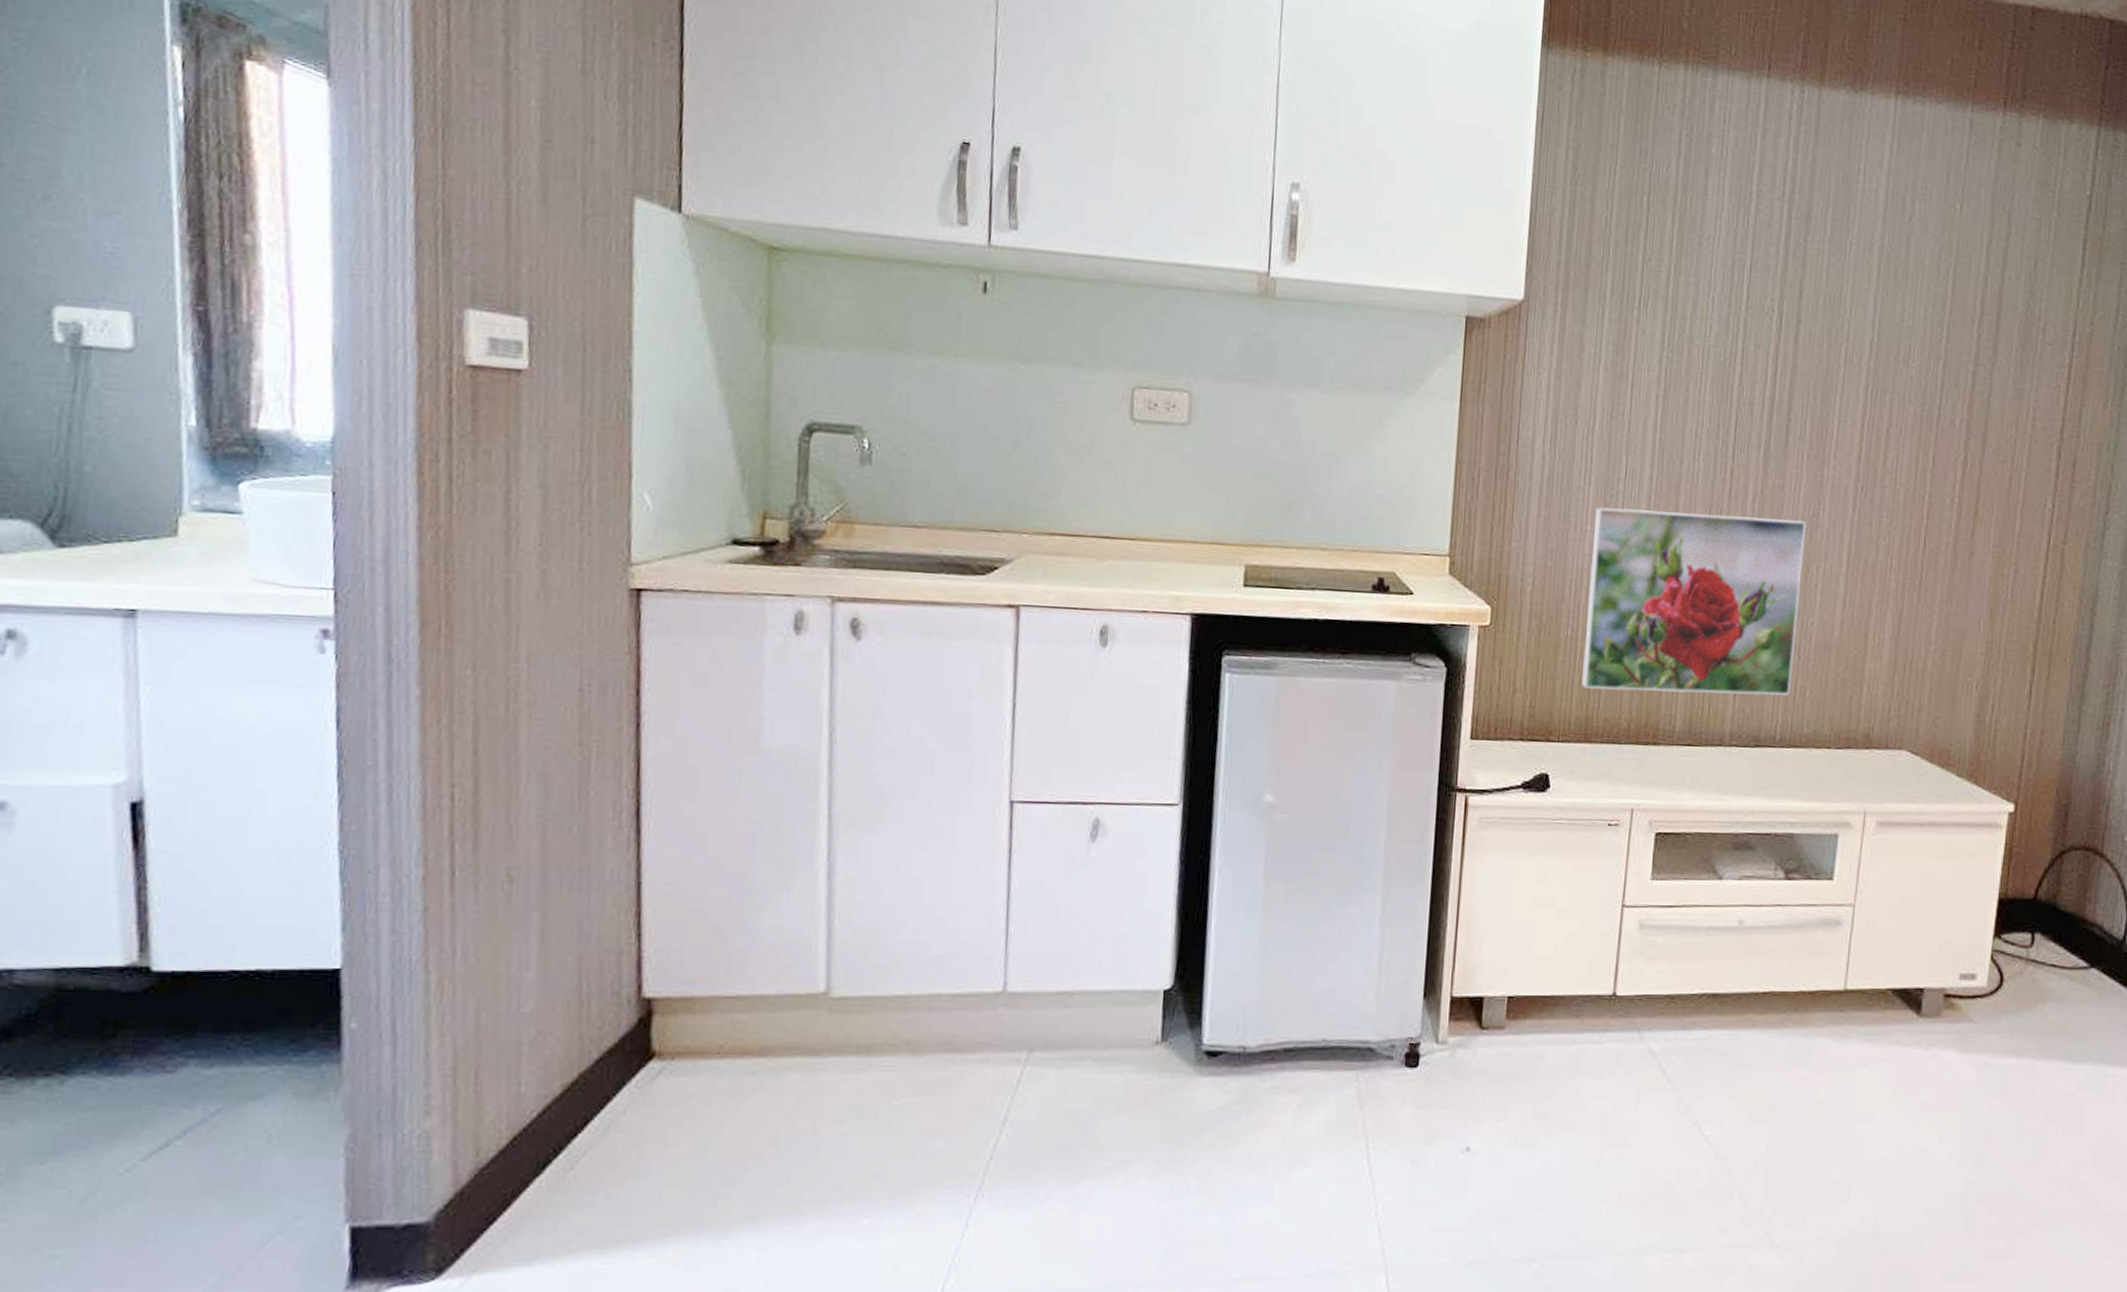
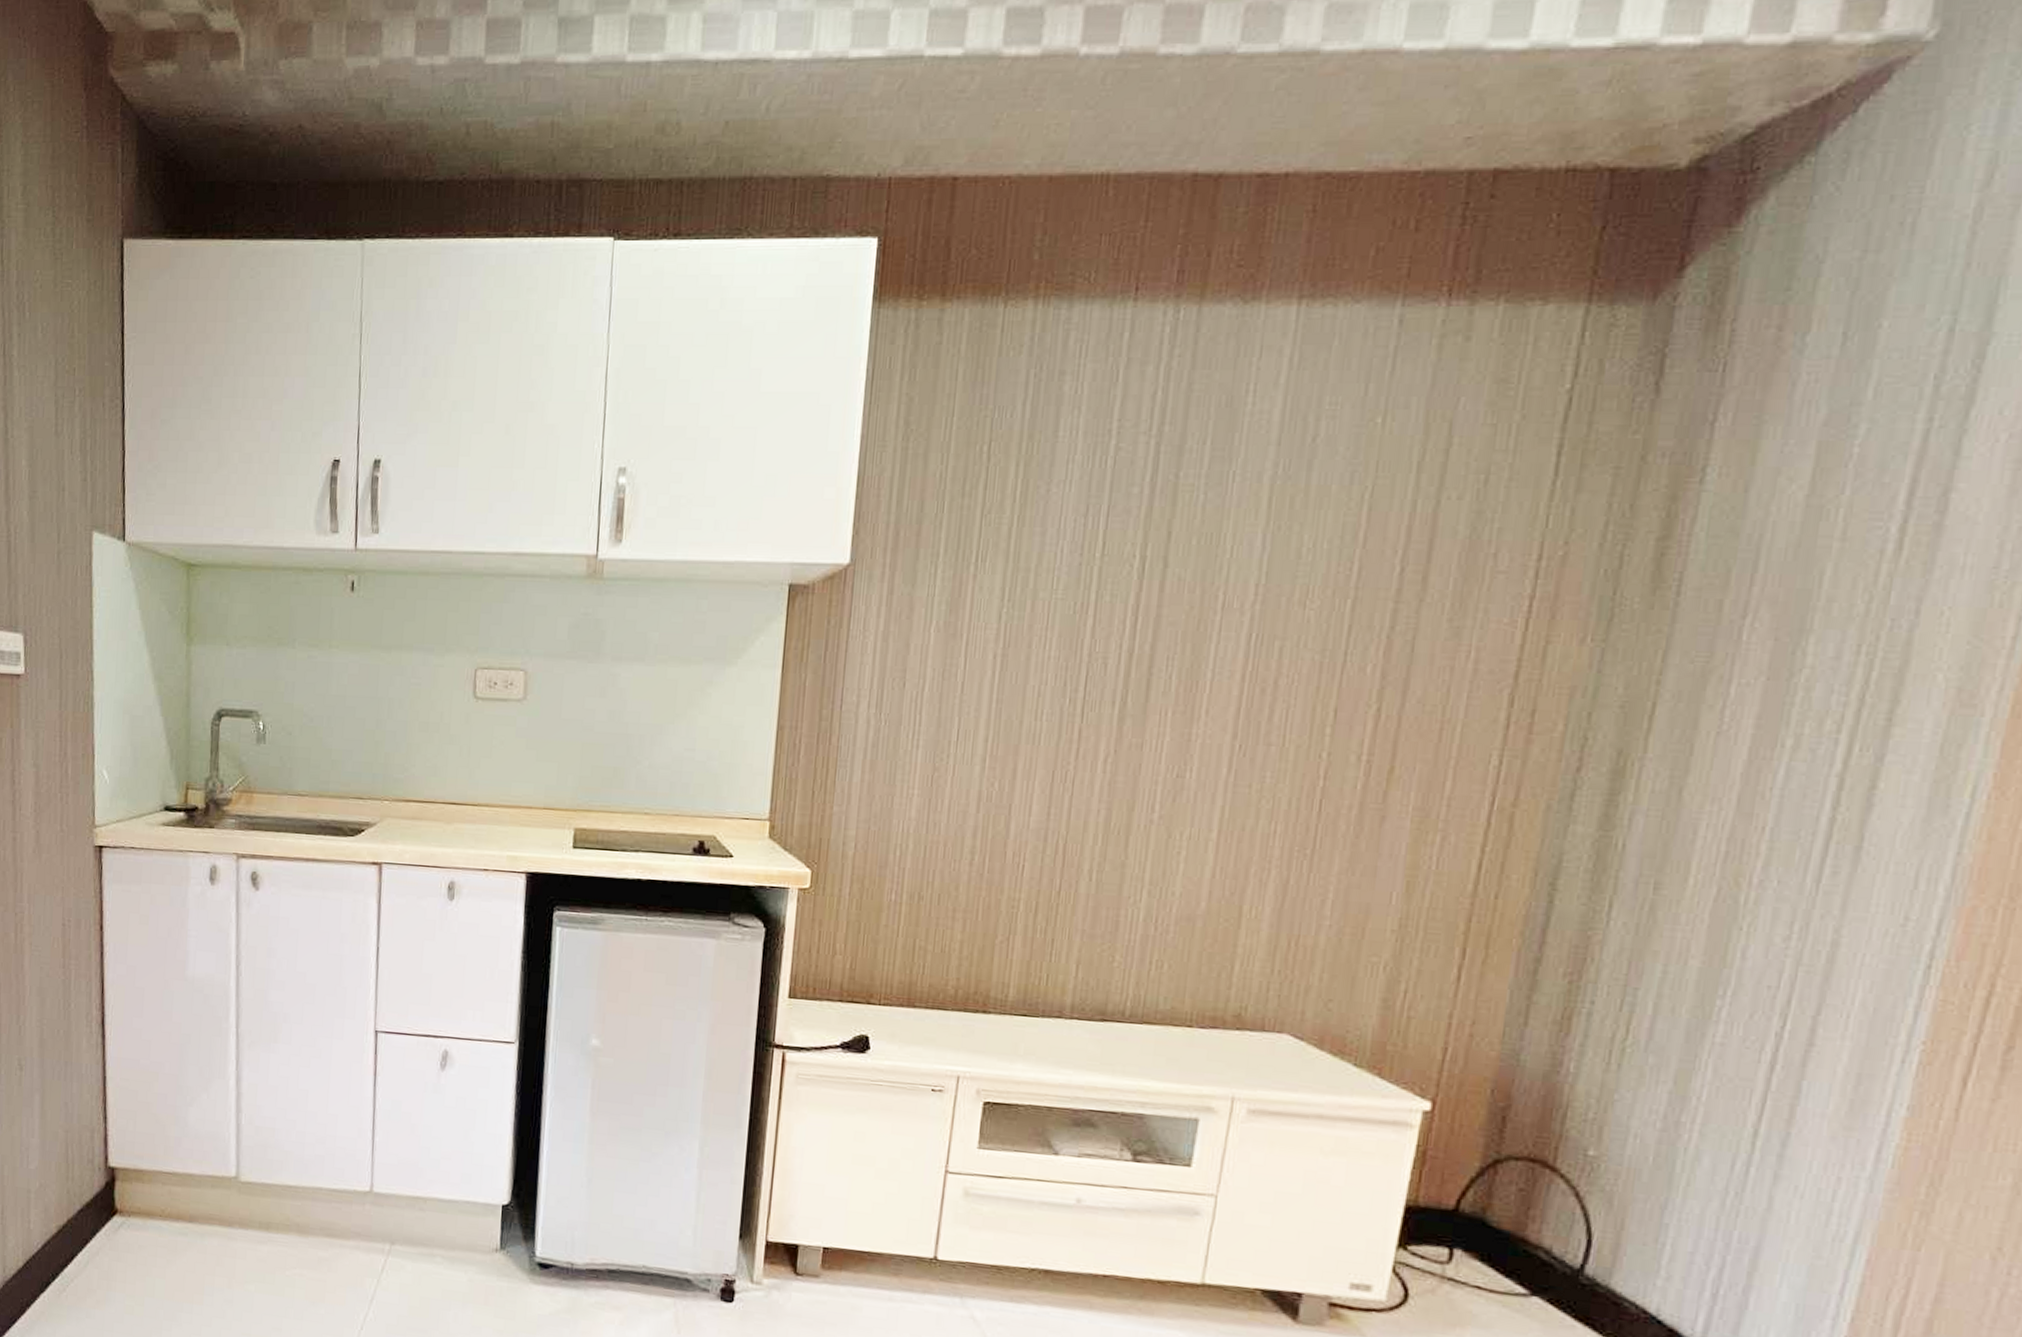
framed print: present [1581,507,1807,695] -> none [905,770,1169,969]

